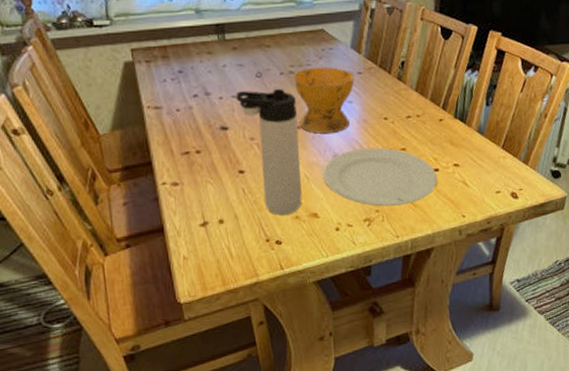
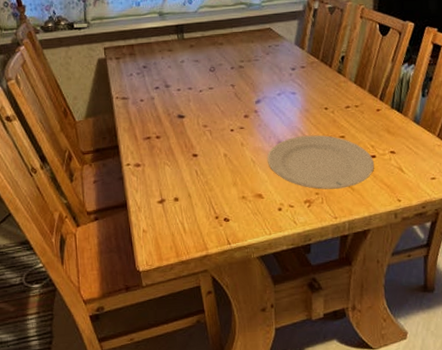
thermos bottle: present [235,88,302,215] -> none [191,81,249,195]
bowl: present [294,66,355,134] -> none [243,61,298,122]

